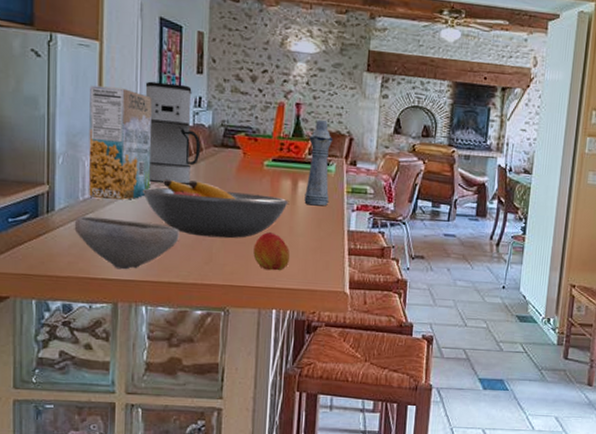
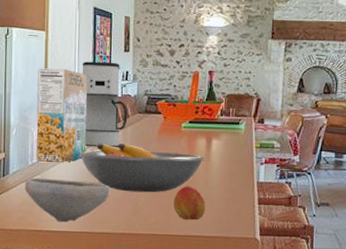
bottle: present [304,120,333,207] -> none [218,85,243,161]

